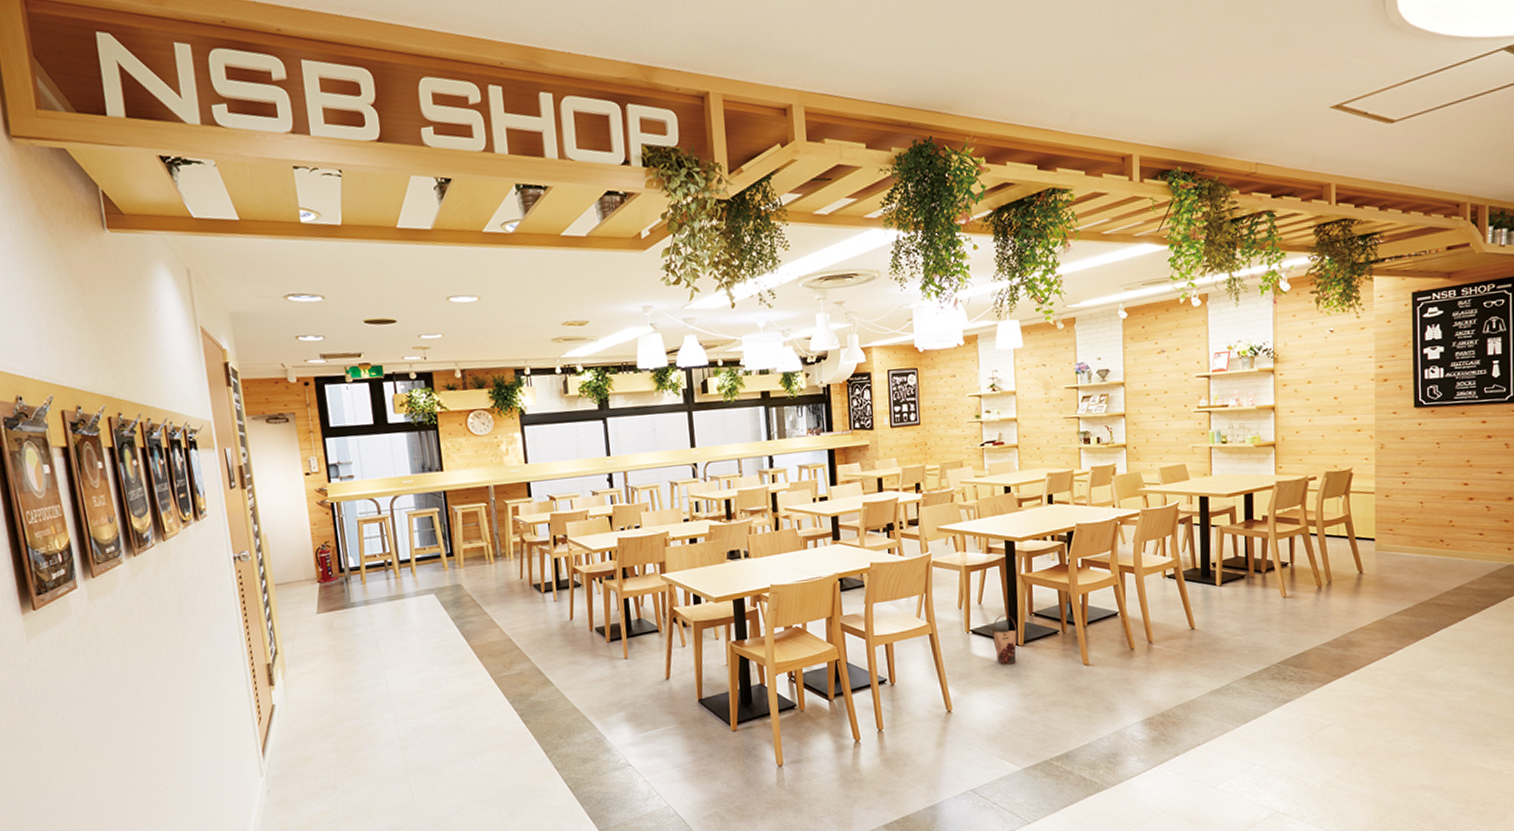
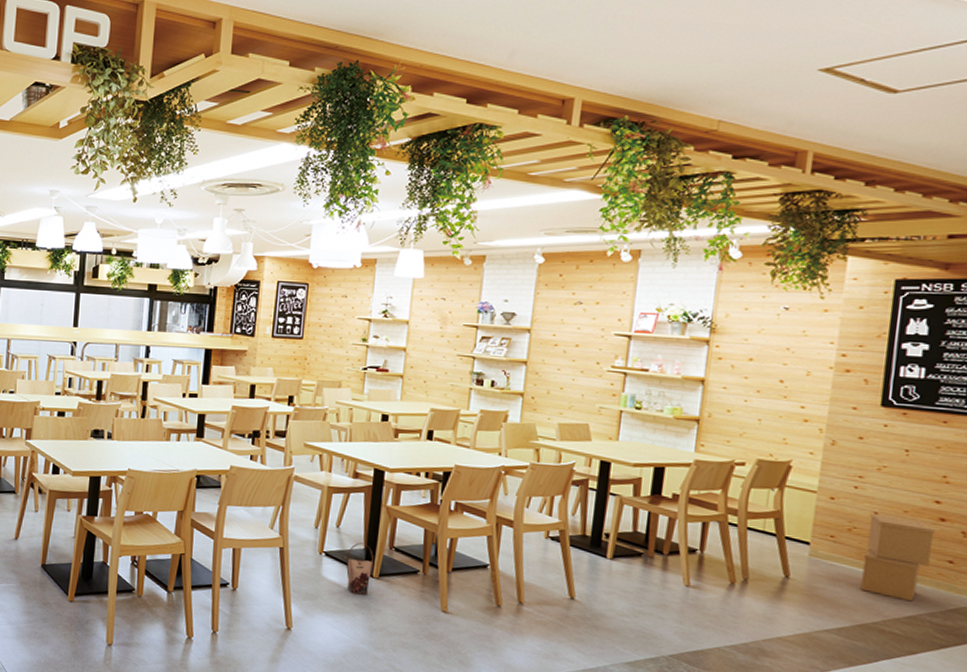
storage box: none [1416,502,1467,575] -> present [860,512,936,602]

